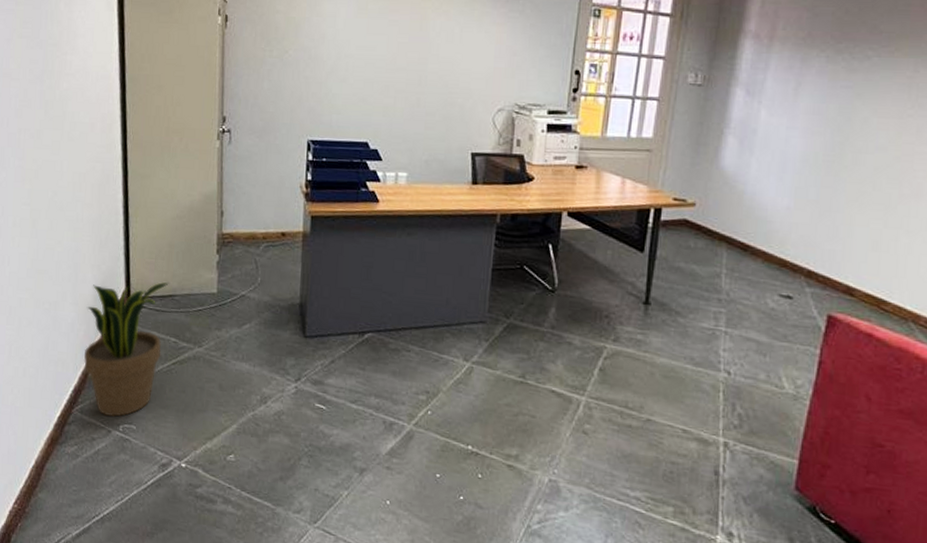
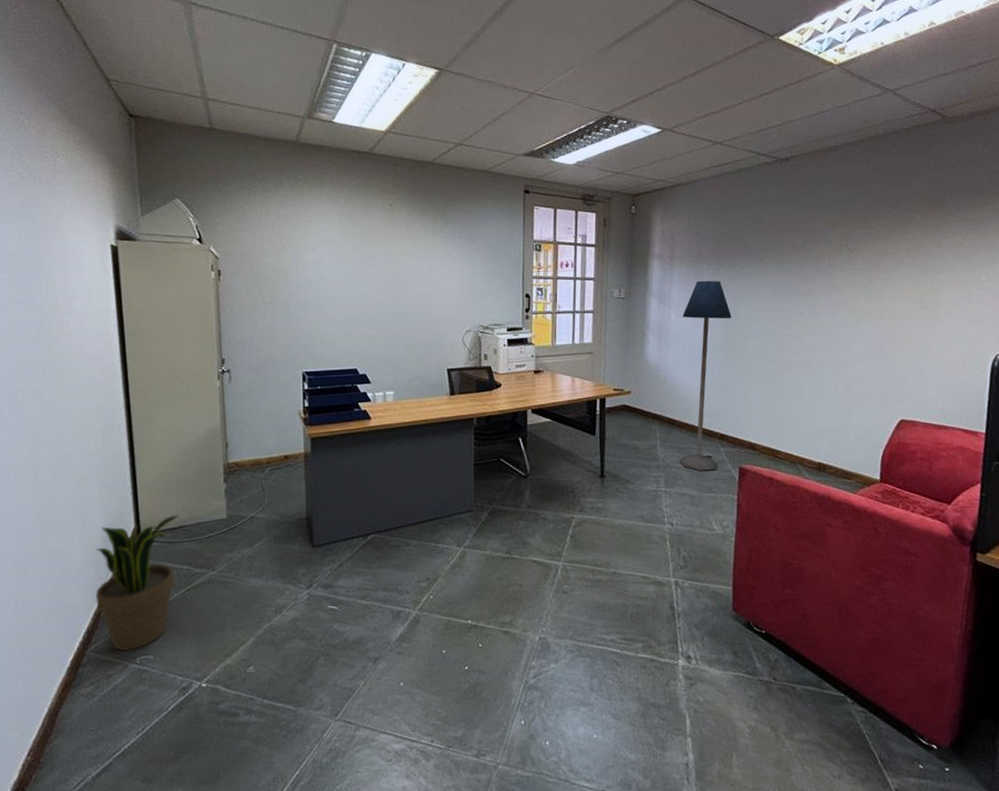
floor lamp: none [748,70,844,315] -> present [679,280,732,471]

